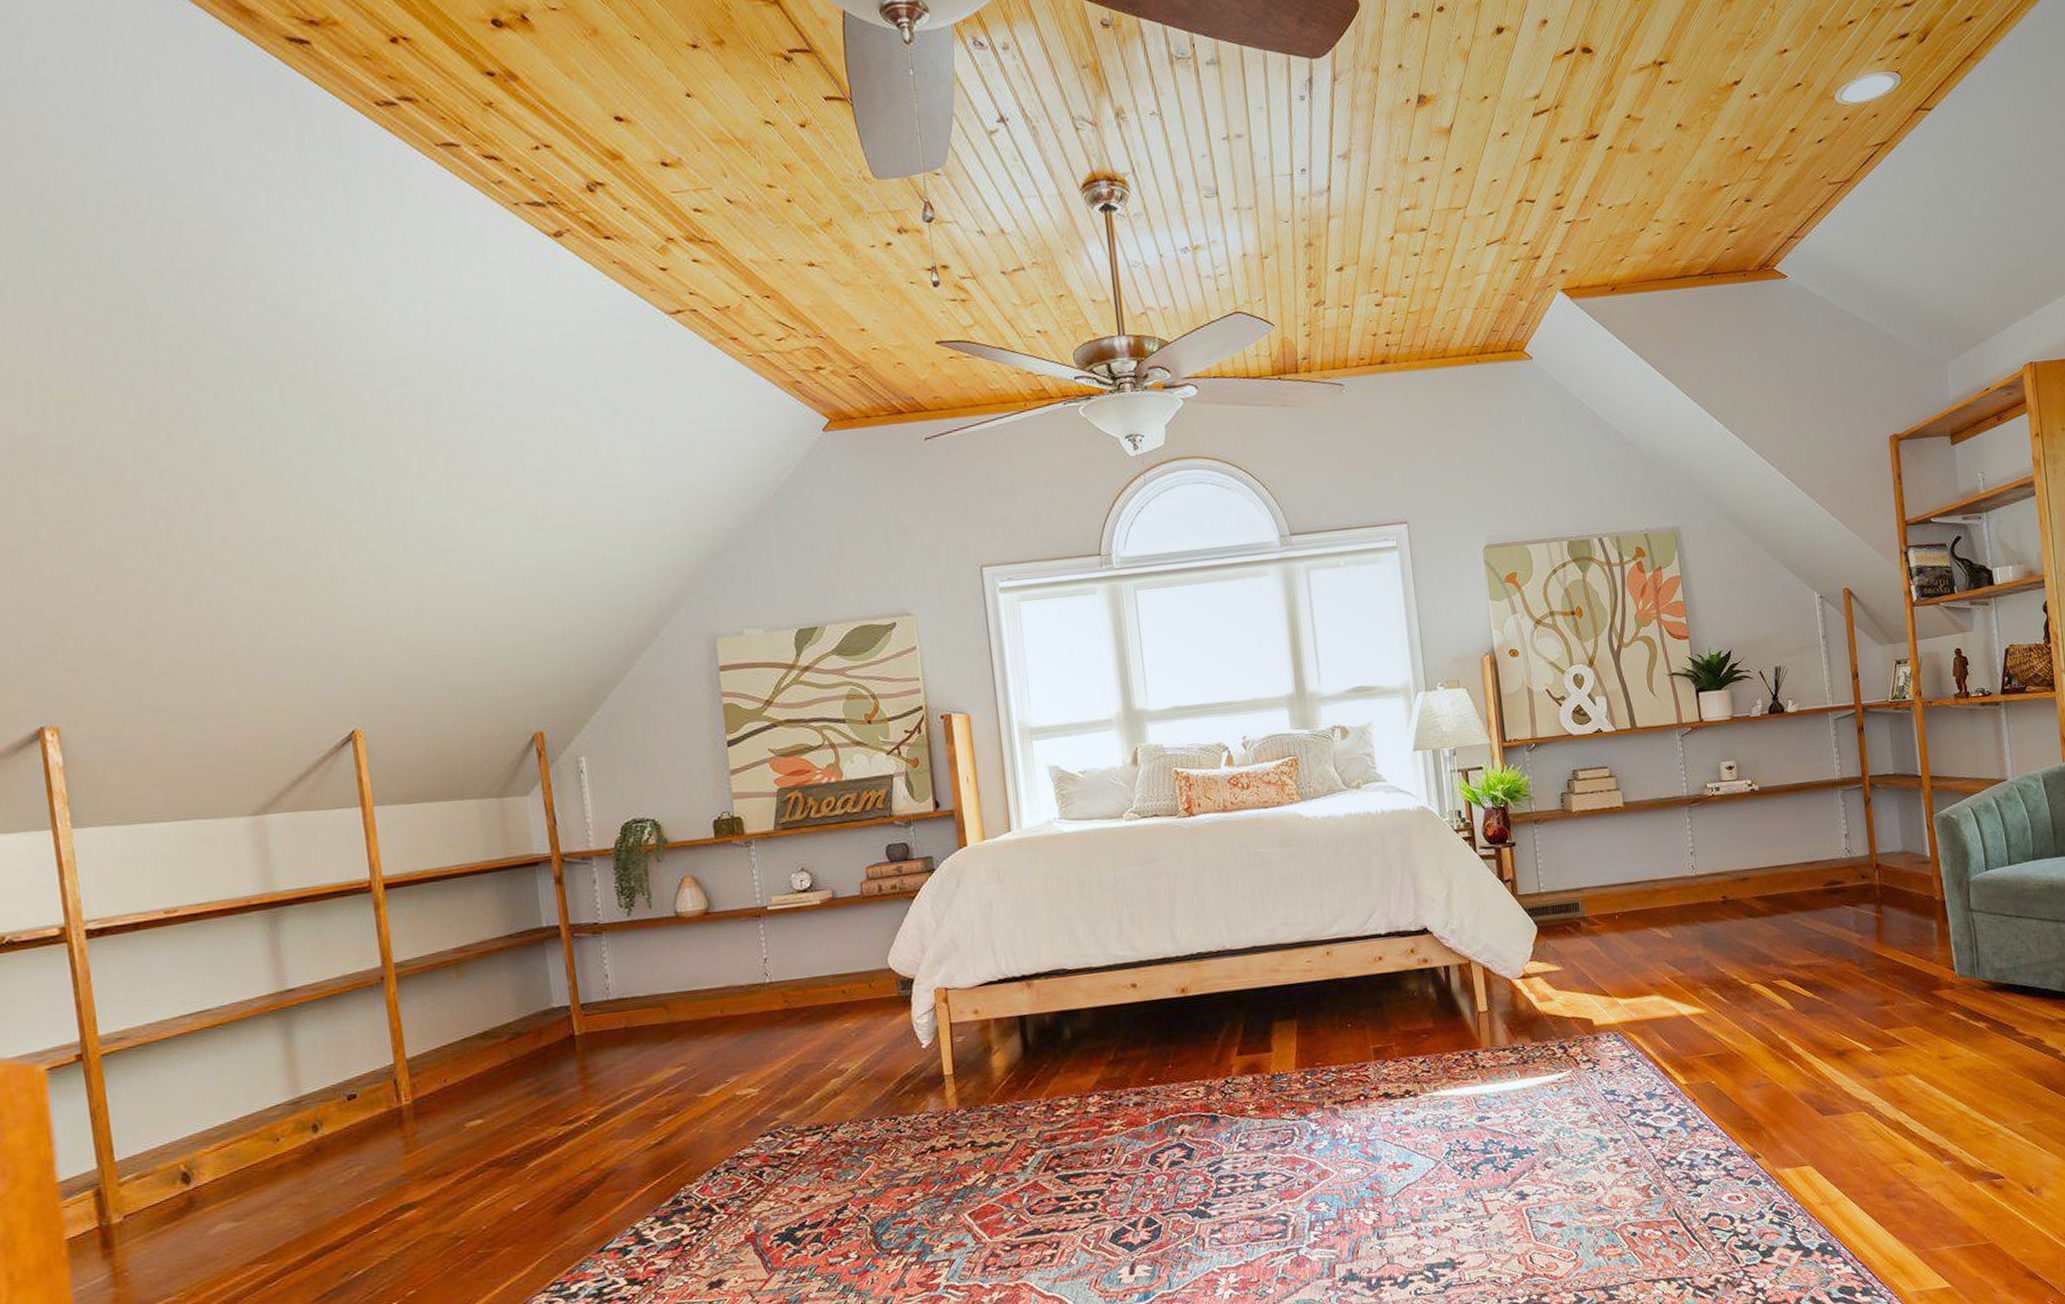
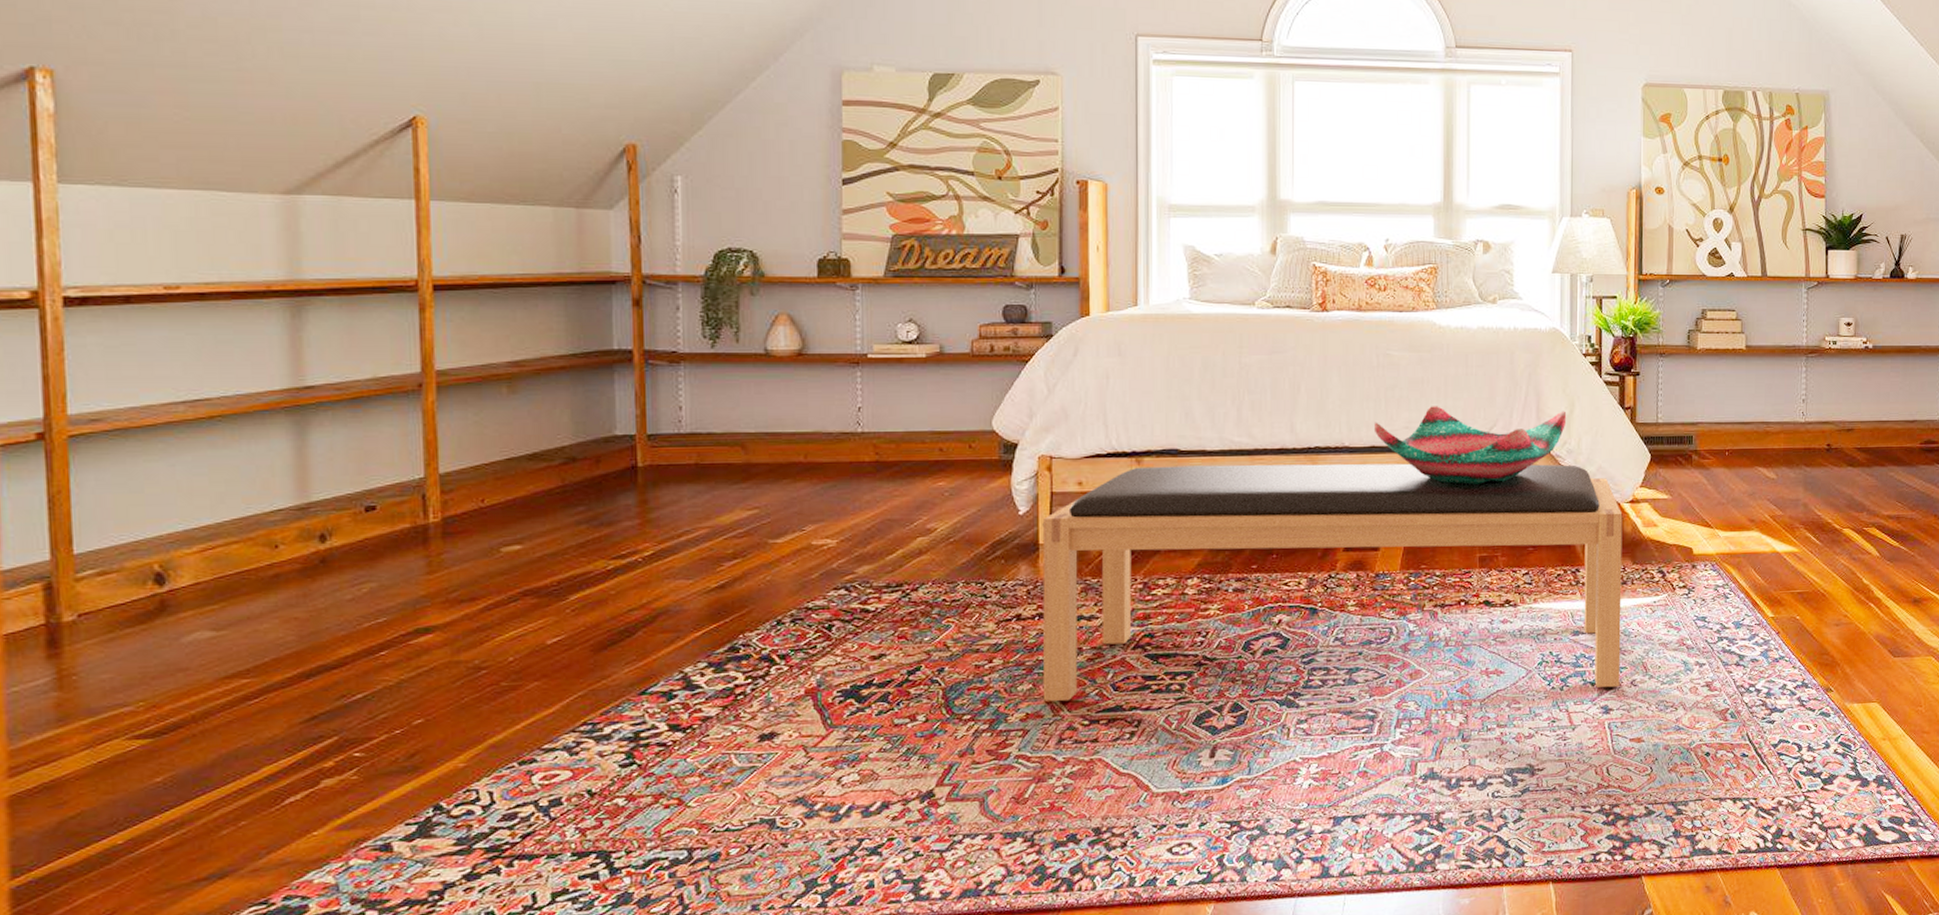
bench: none [945,945,1533,1230] -> present [1042,463,1623,701]
decorative bowl: none [1252,890,1446,977] -> present [1373,406,1567,484]

